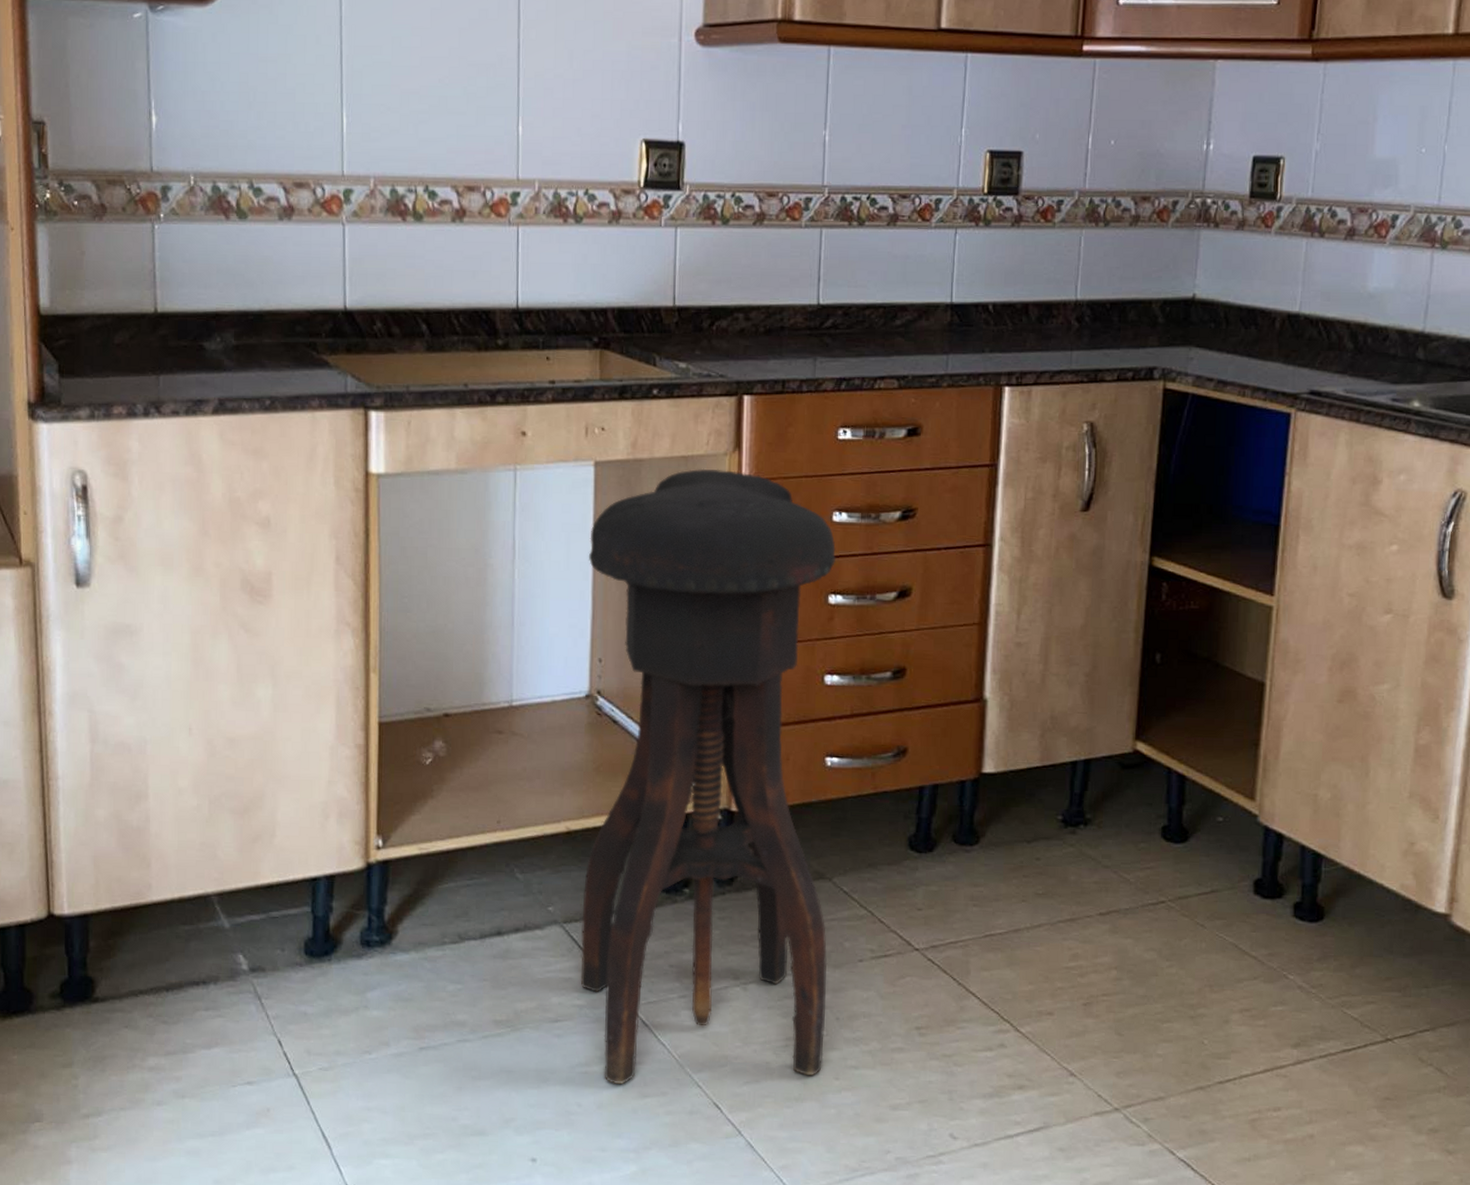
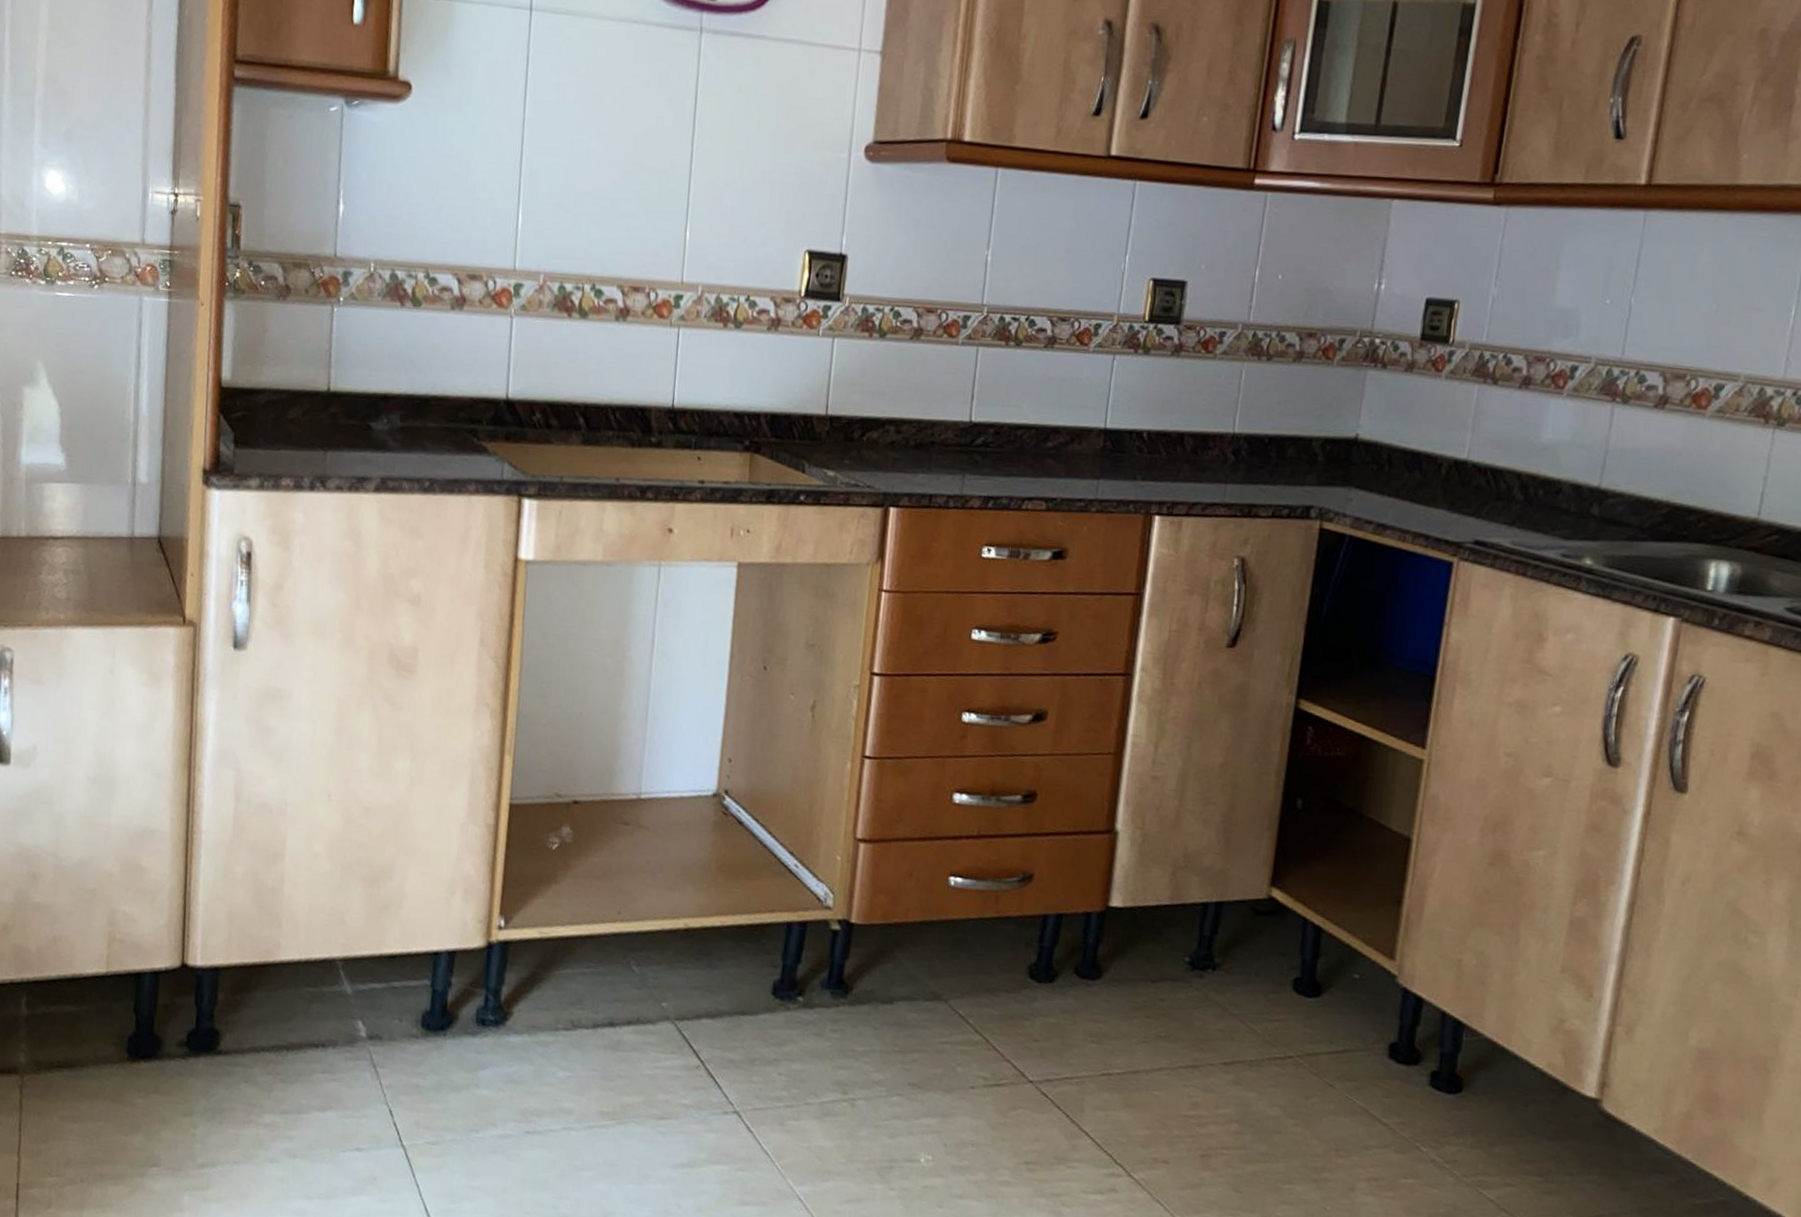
stool: present [580,468,837,1084] -> none [688,577,973,1201]

